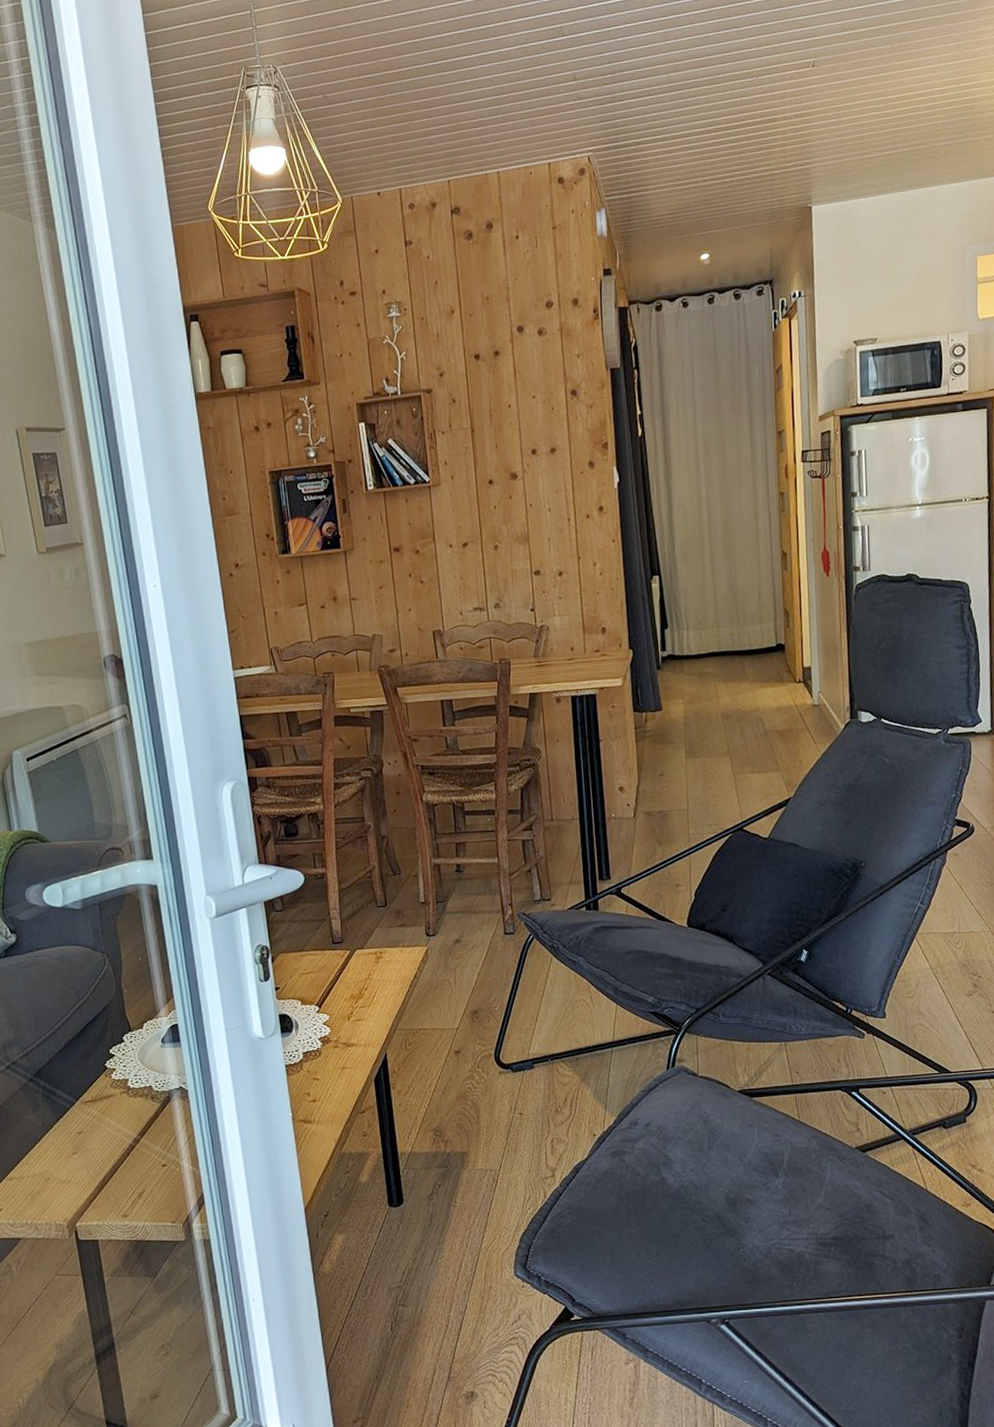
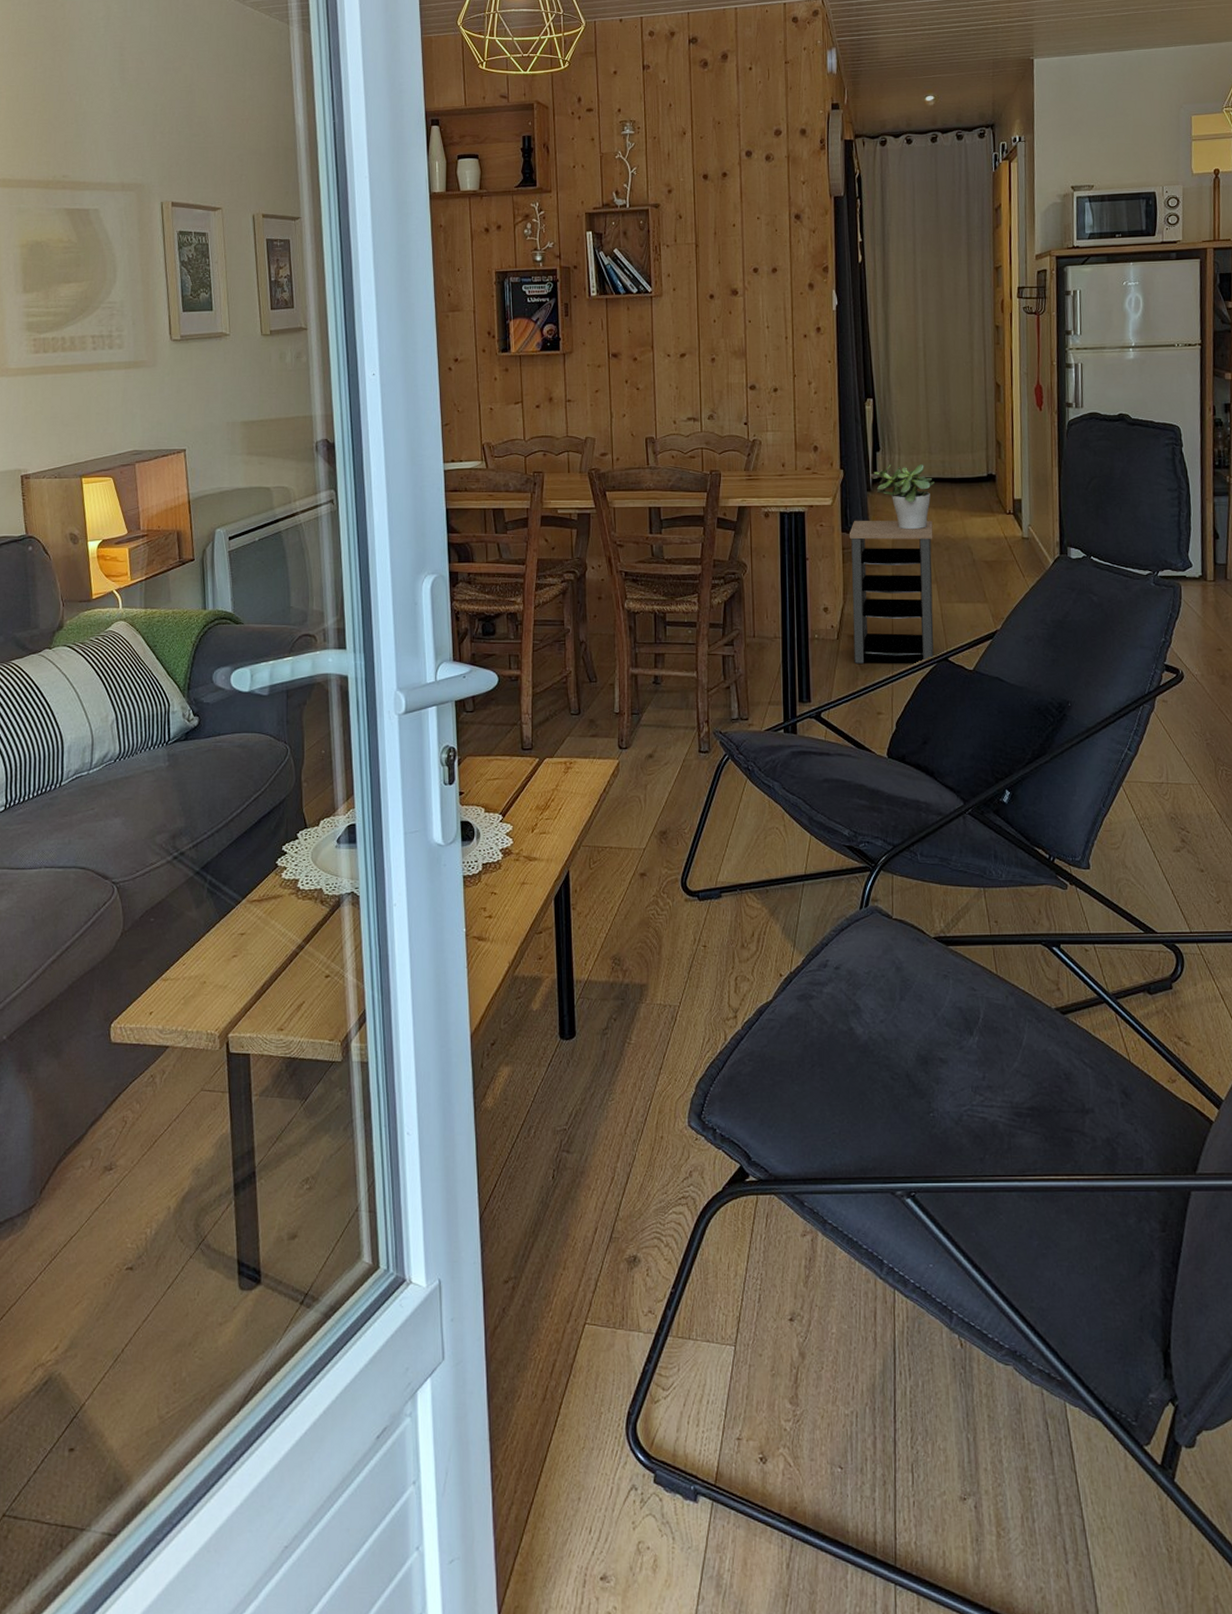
side table: none [640,694,729,839] -> present [849,520,934,664]
potted plant: none [662,639,724,705] -> present [873,464,934,530]

